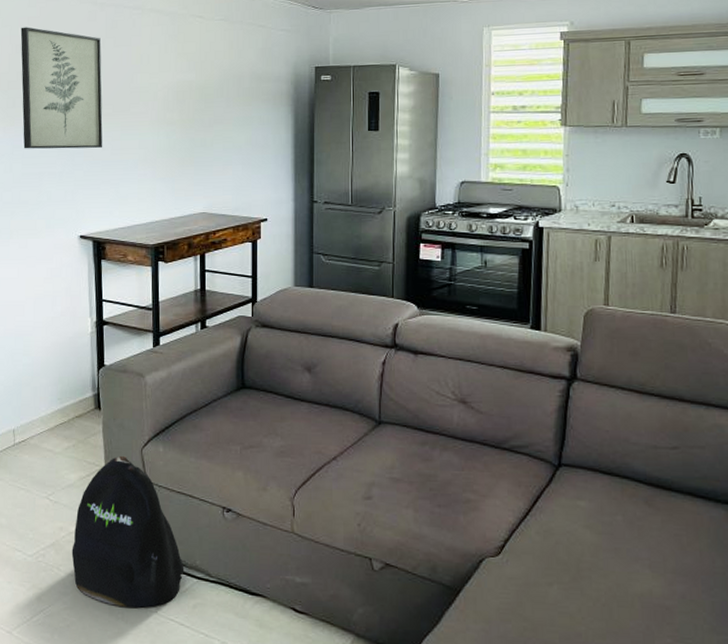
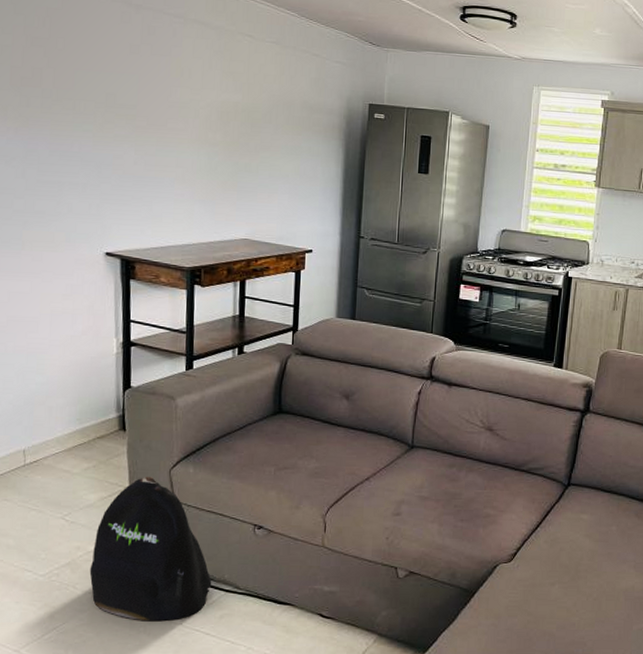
wall art: present [20,27,103,149] -> none [37,18,136,163]

